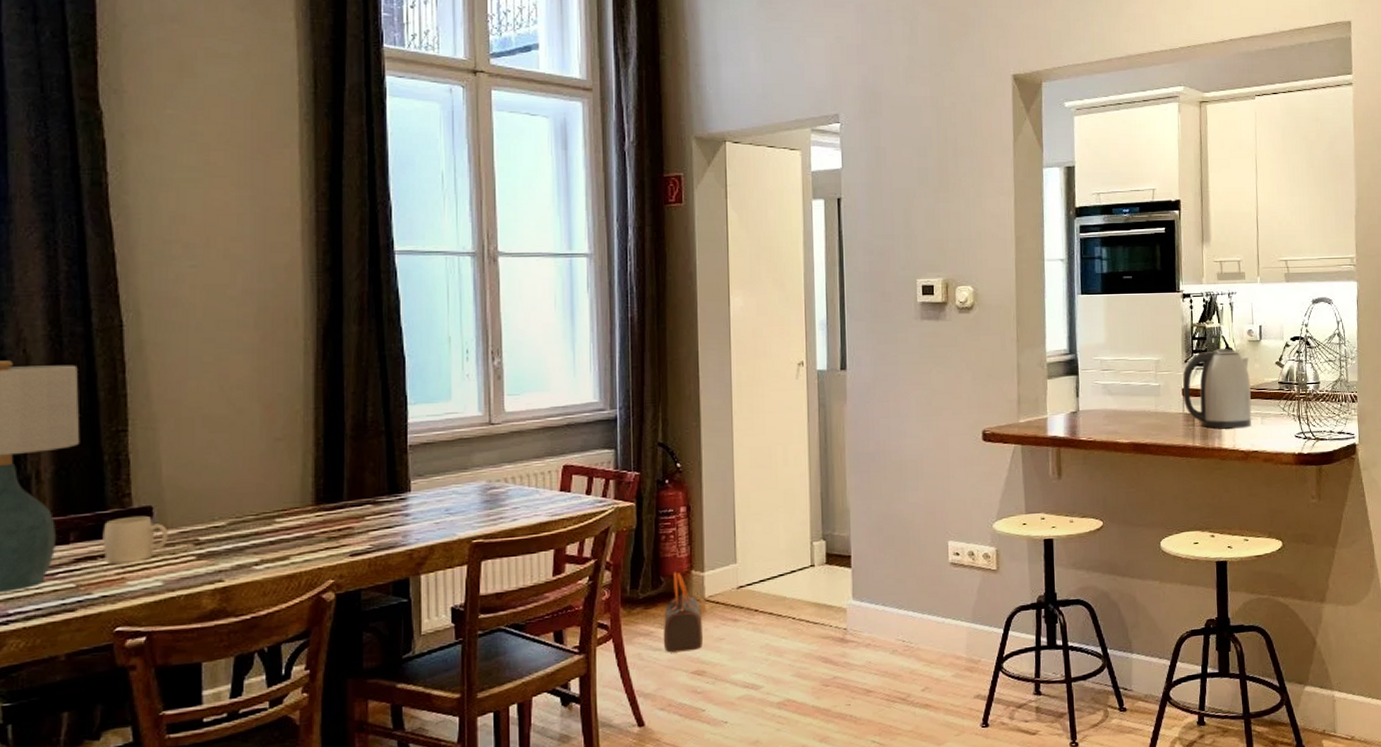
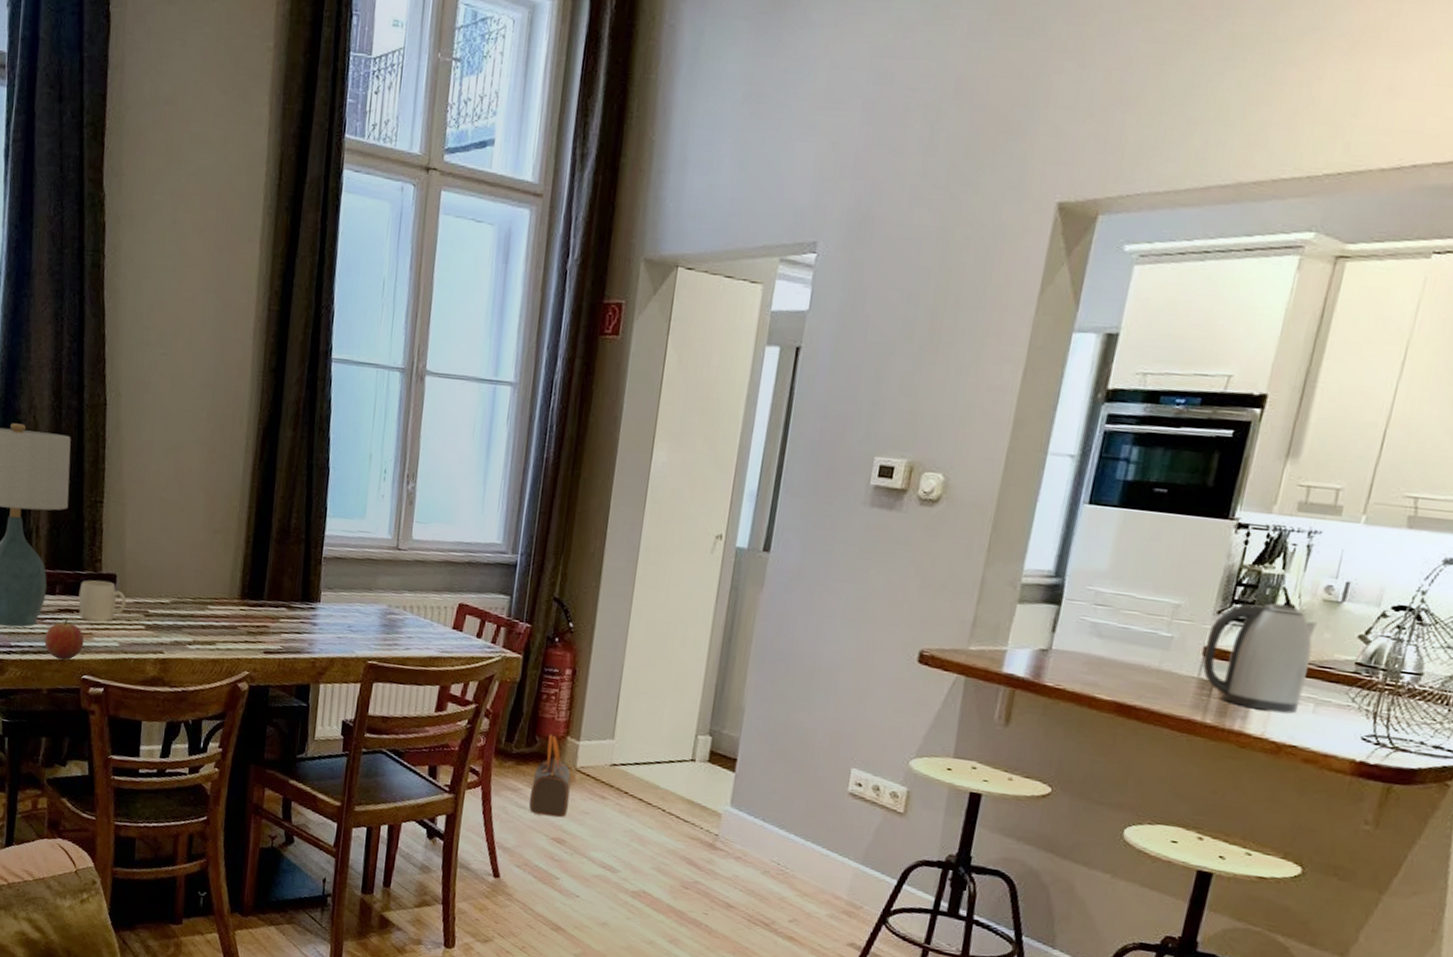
fruit: none [58,567,114,617] -> present [45,618,84,661]

